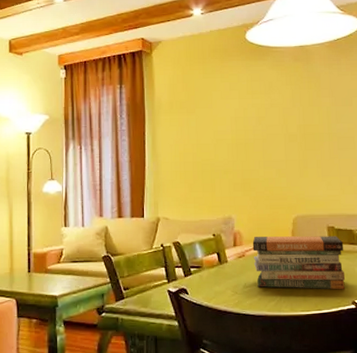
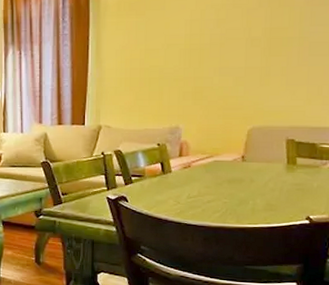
book stack: present [252,236,346,290] -> none [200,148,303,205]

